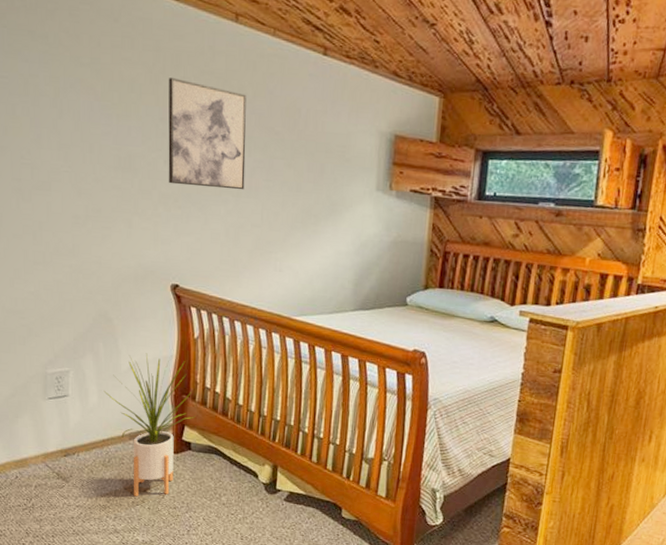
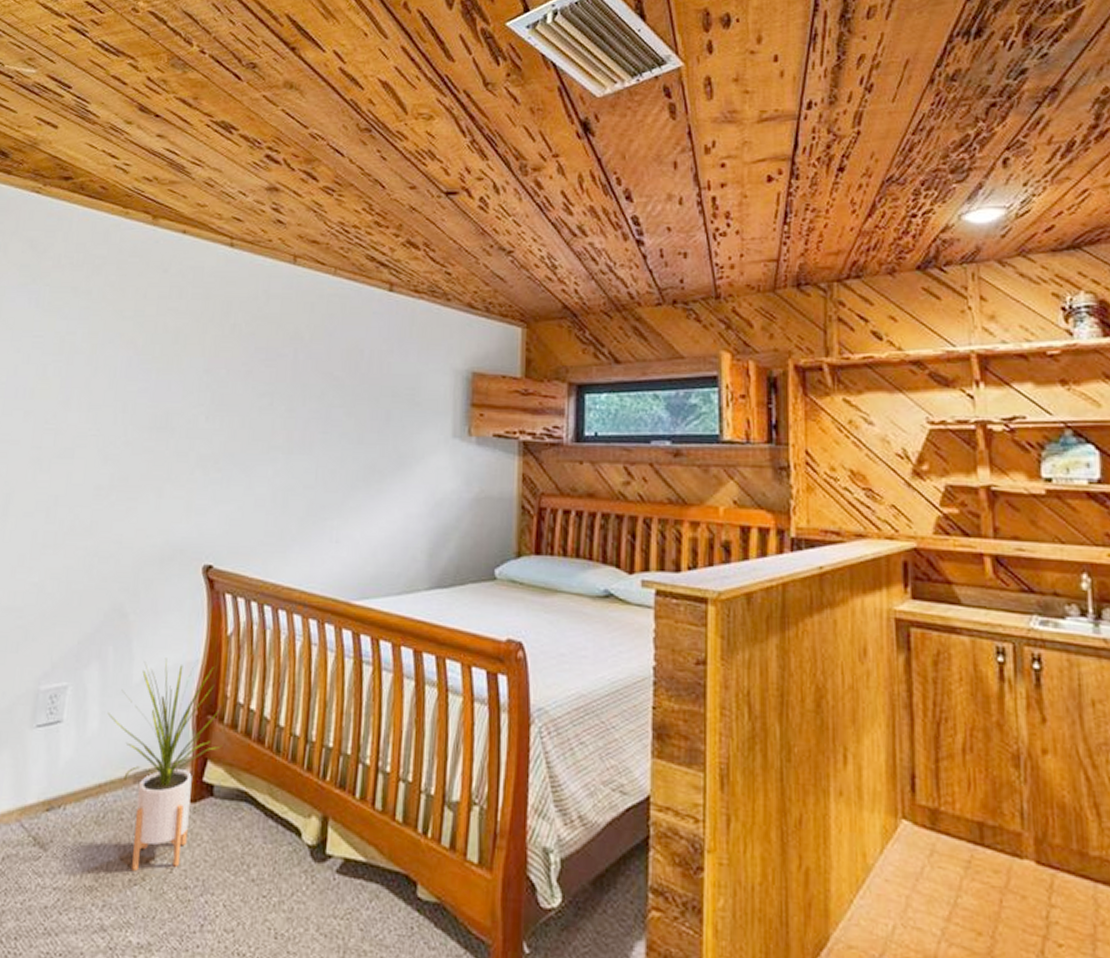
wall art: present [168,78,246,190] -> none [208,326,302,446]

